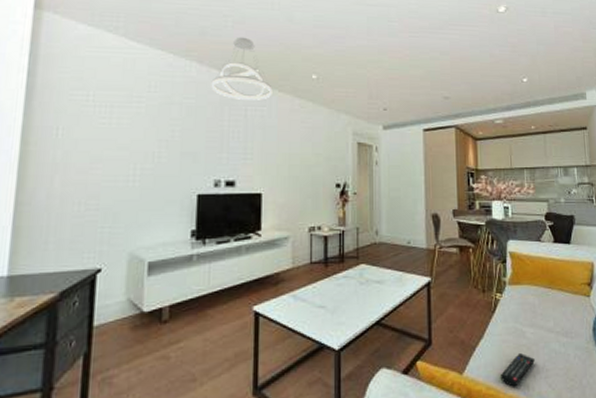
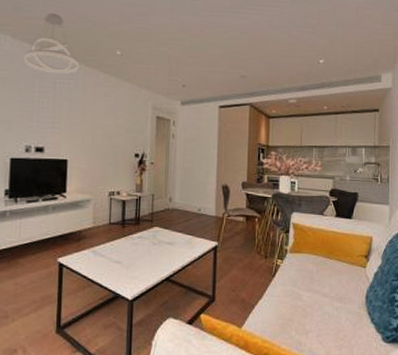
remote control: present [500,352,535,387] -> none [275,312,308,342]

